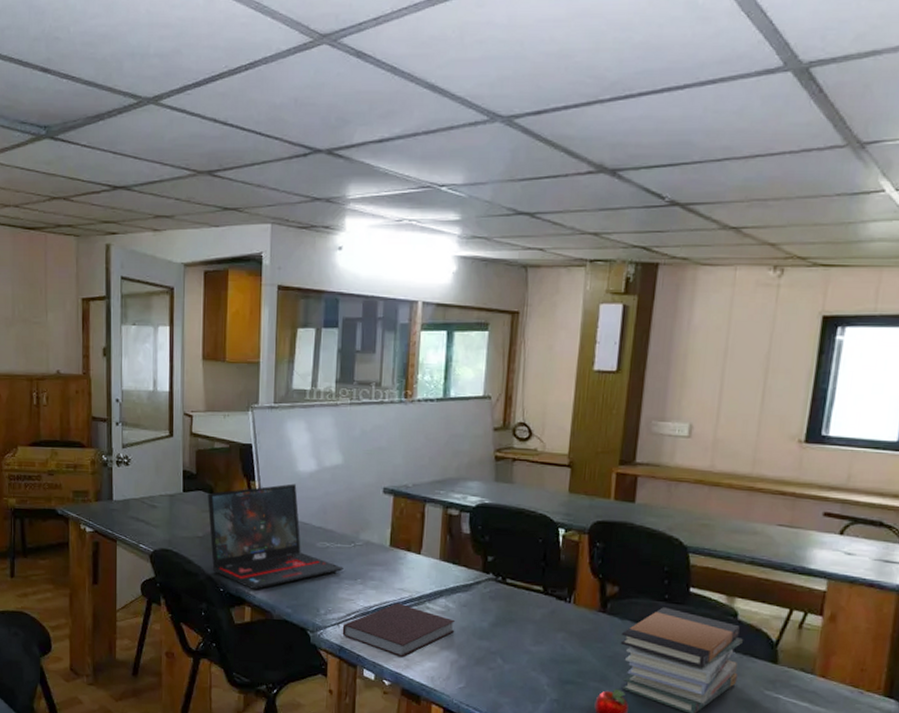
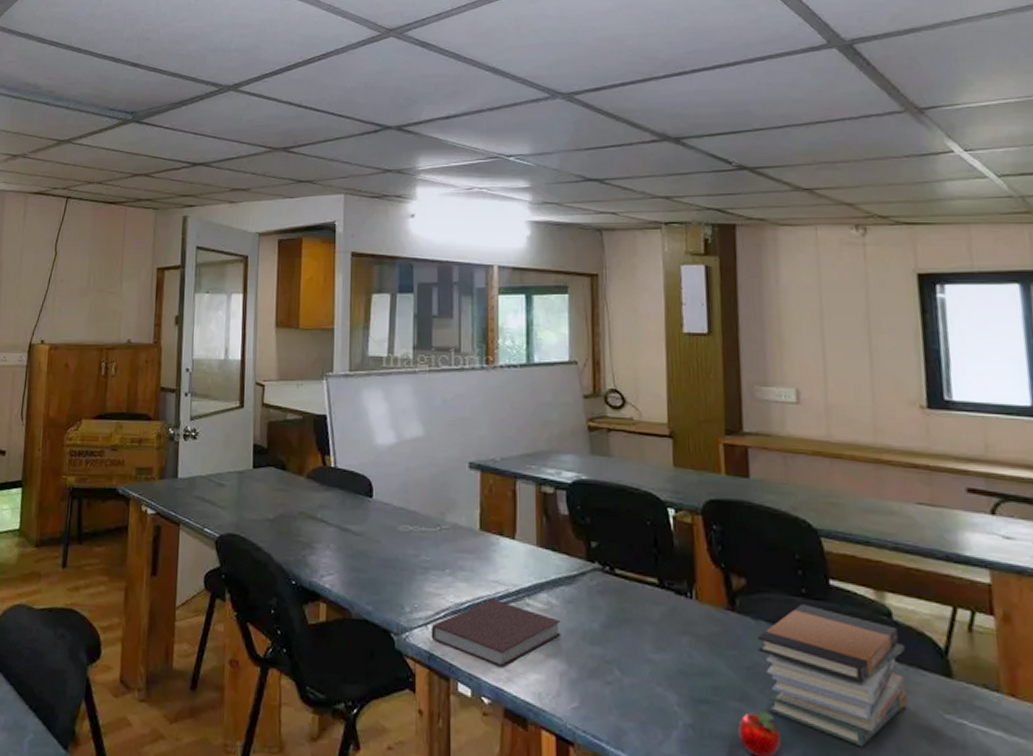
laptop: present [207,483,344,590] -> none [279,458,429,583]

